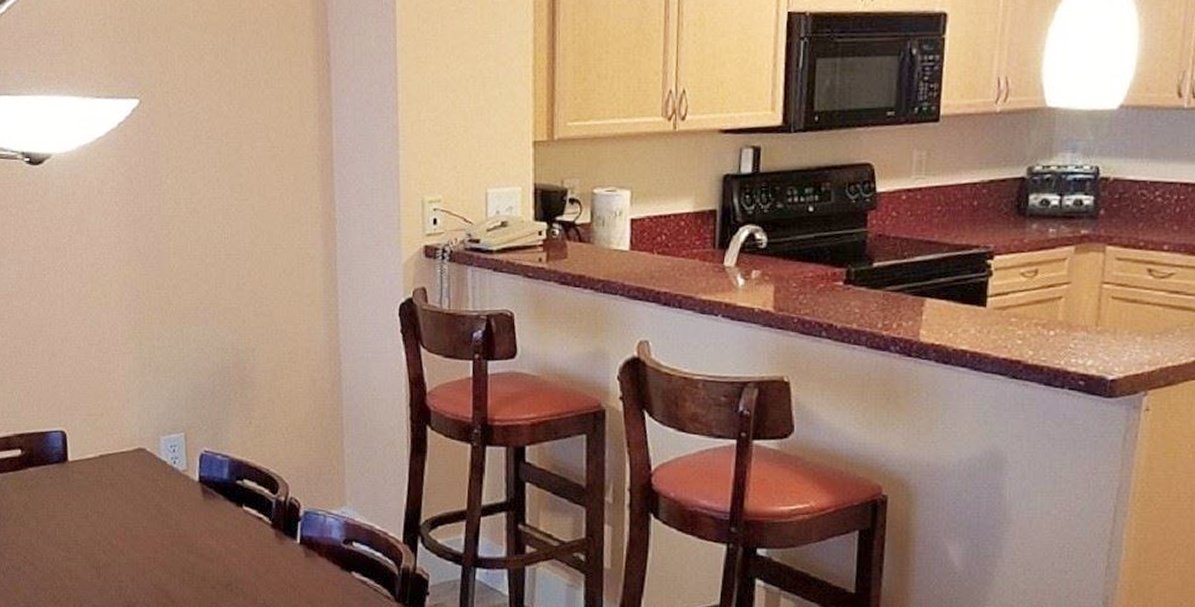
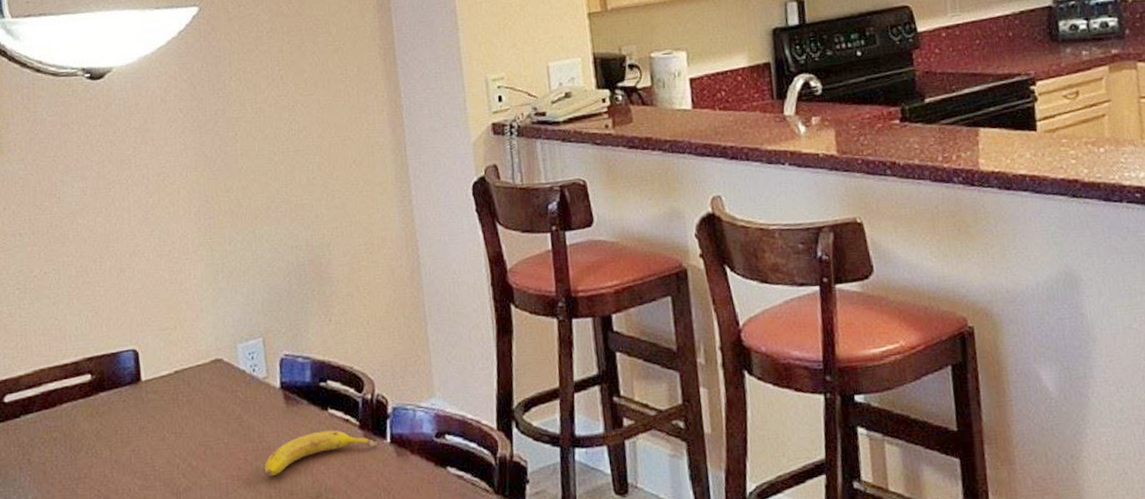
fruit: none [179,525,288,562] -> present [264,430,378,477]

